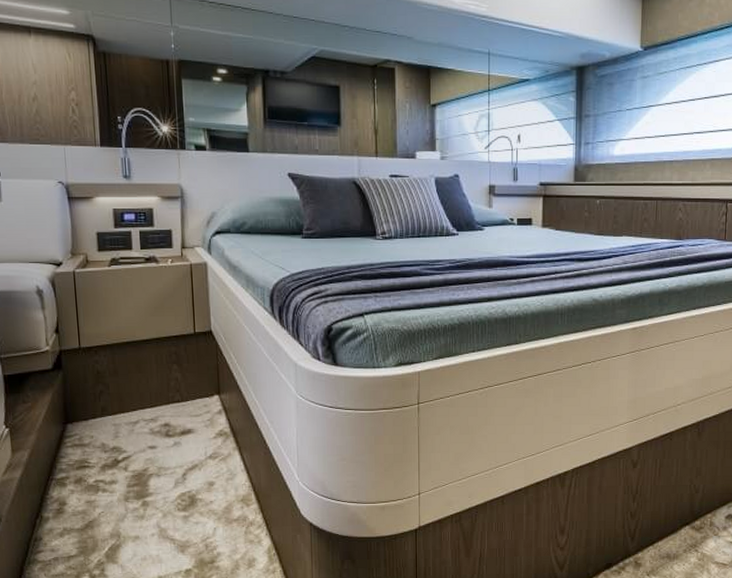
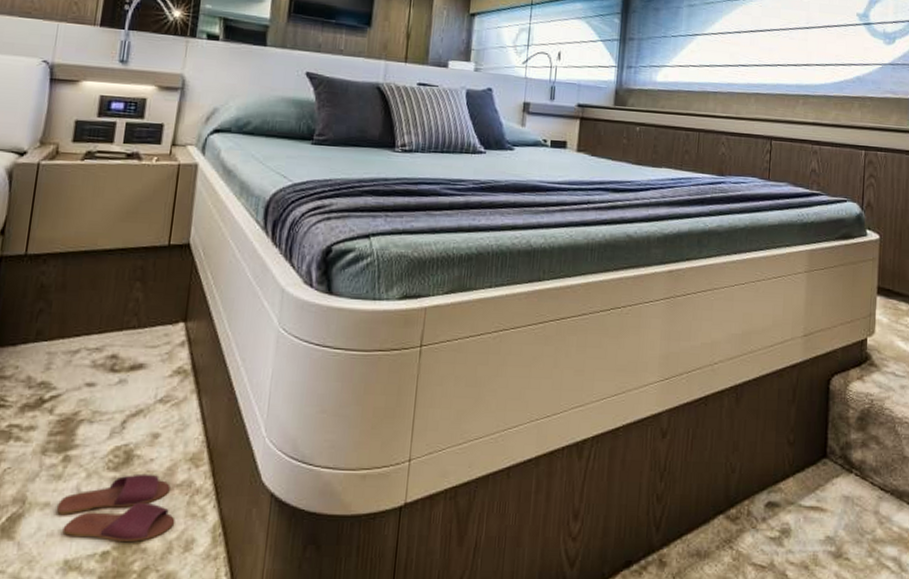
slippers: none [145,512,238,562] -> present [57,473,175,541]

